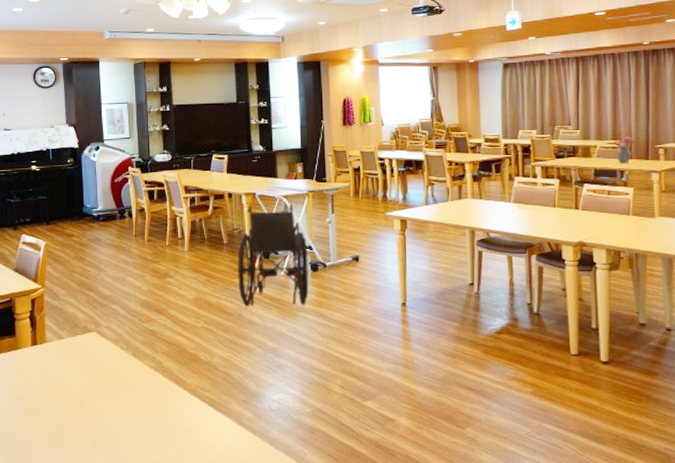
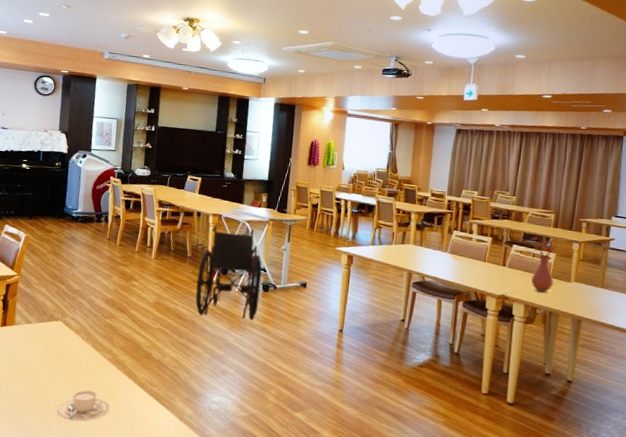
teacup: none [104,404,161,439] -> present [57,390,110,421]
vase: none [601,171,639,233] -> present [529,236,562,293]
flower arrangement: present [615,136,636,163] -> none [544,207,563,231]

